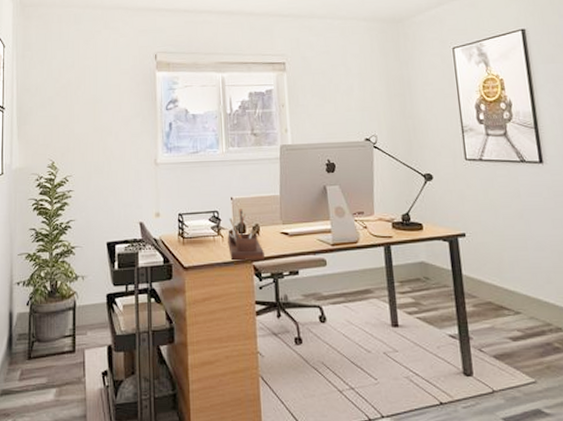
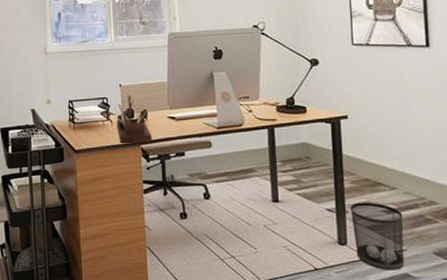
waste bin: none [473,327,536,405] -> present [349,202,405,270]

